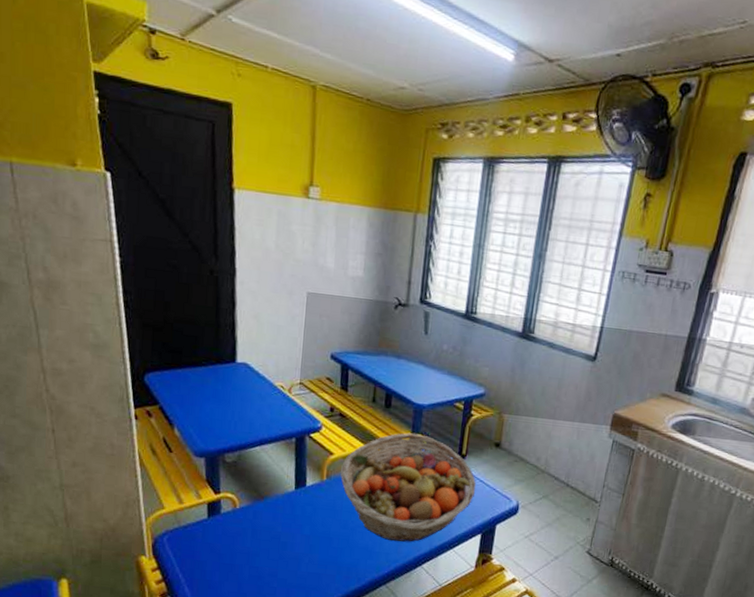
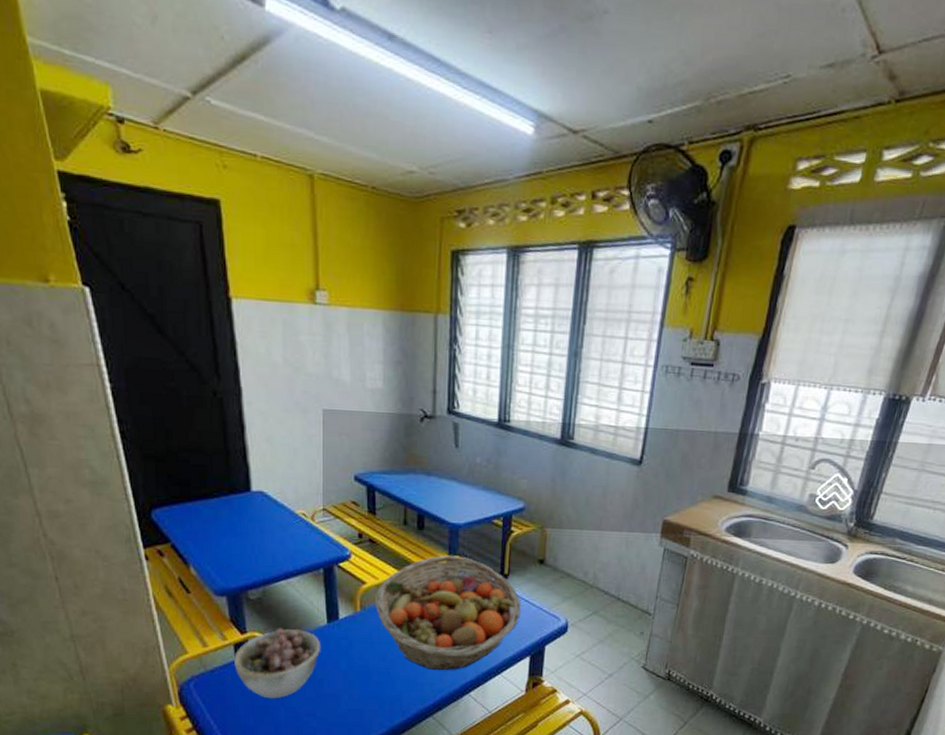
bowl: none [206,490,287,558] -> present [234,628,320,699]

